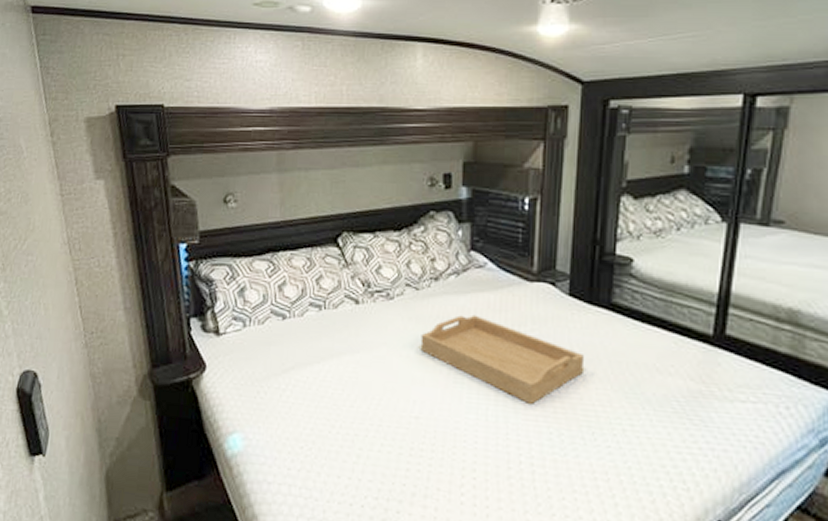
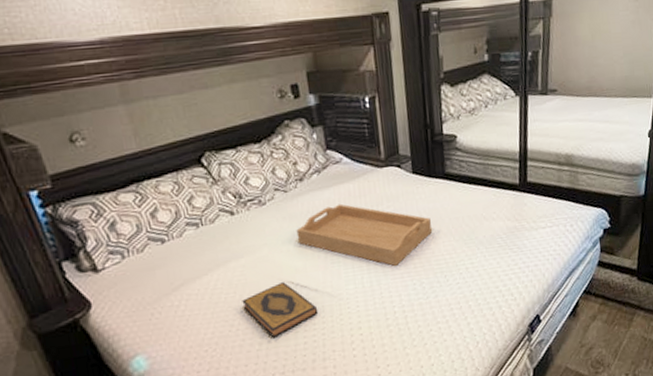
hardback book: none [348,391,429,454] -> present [242,282,318,338]

